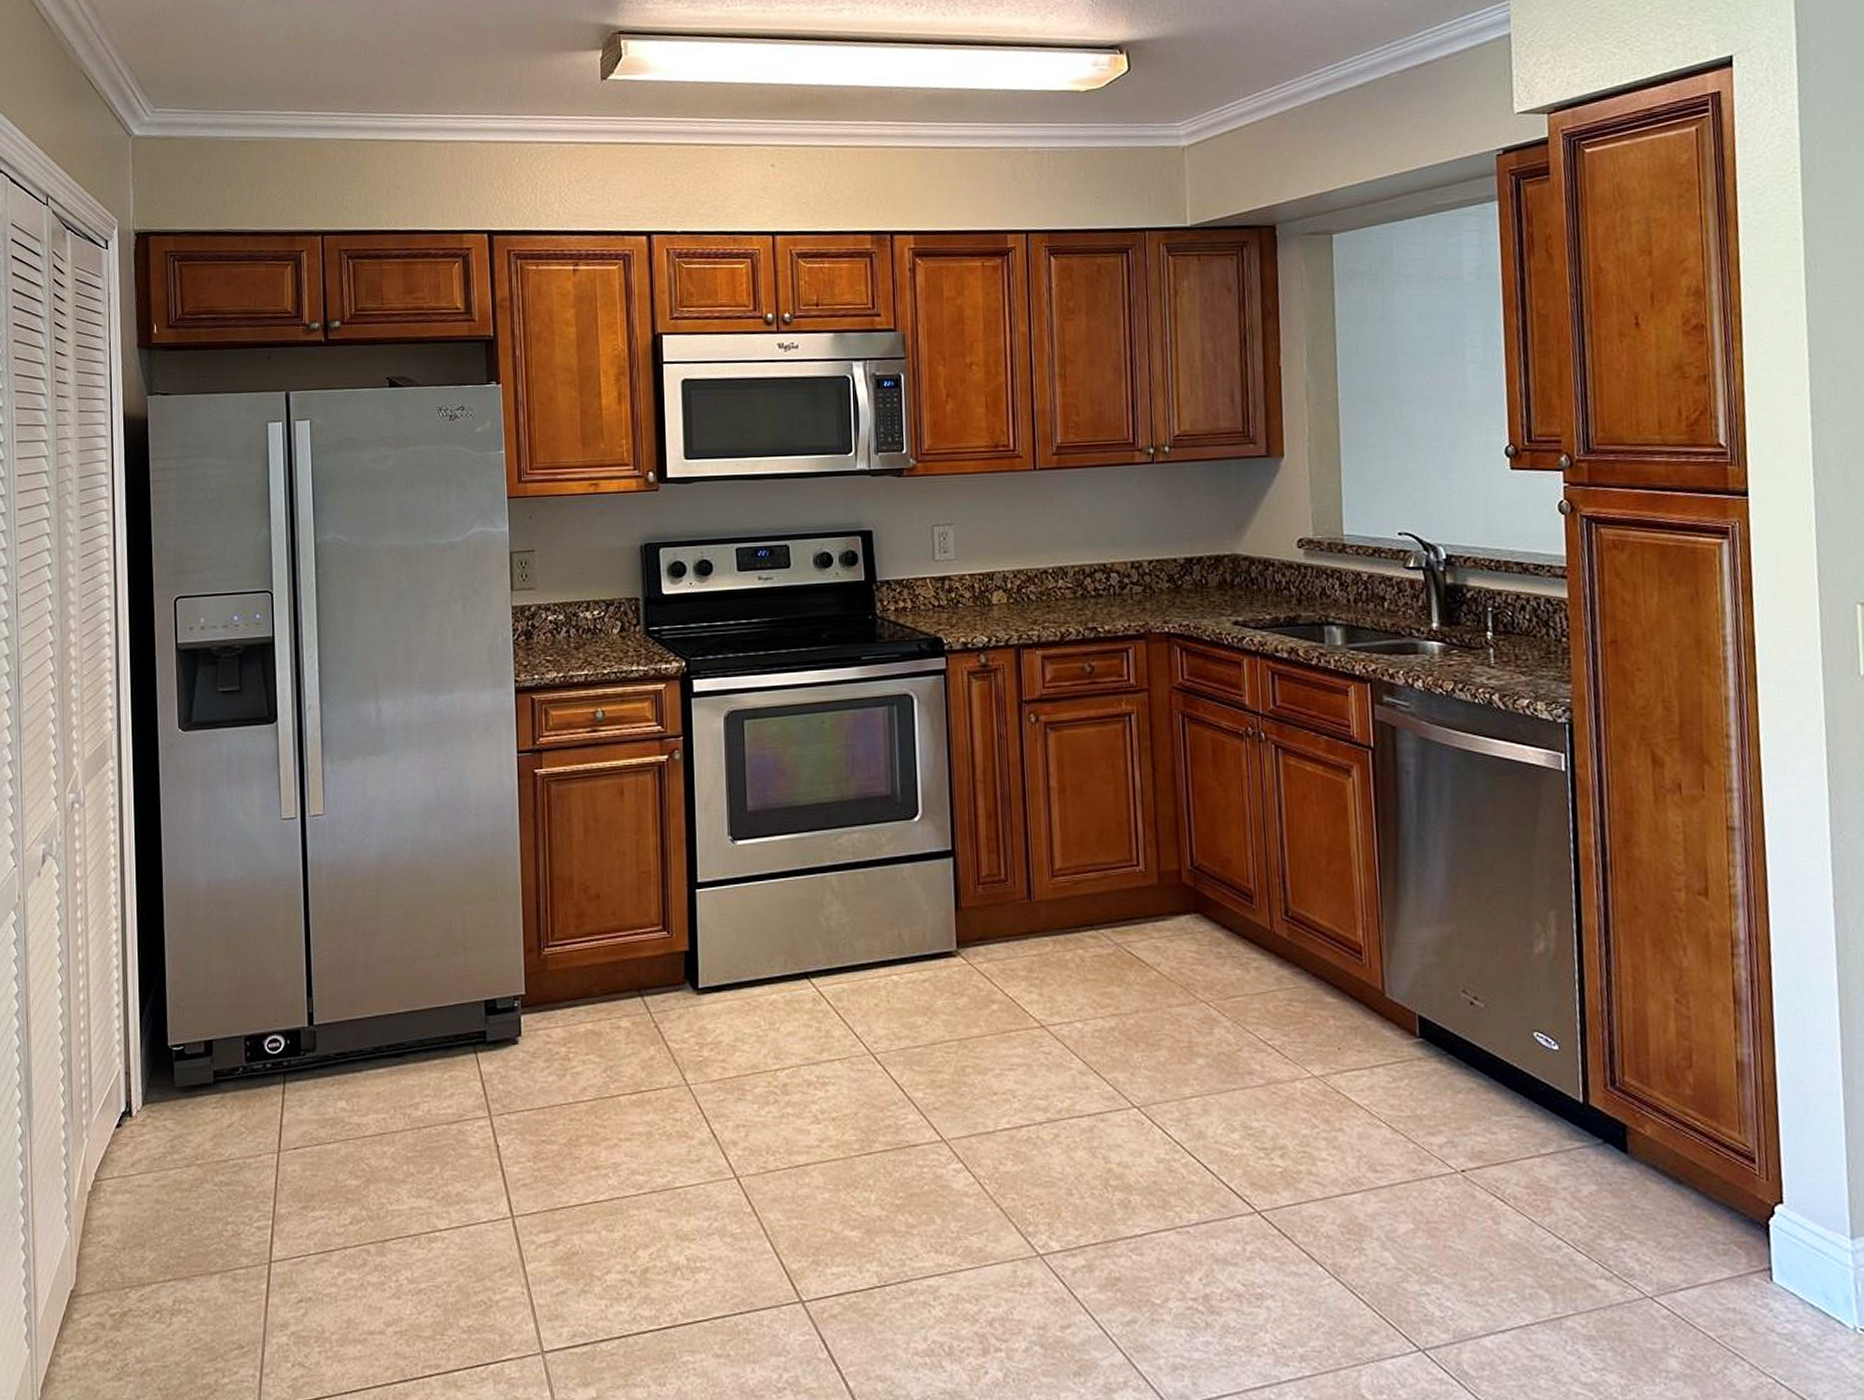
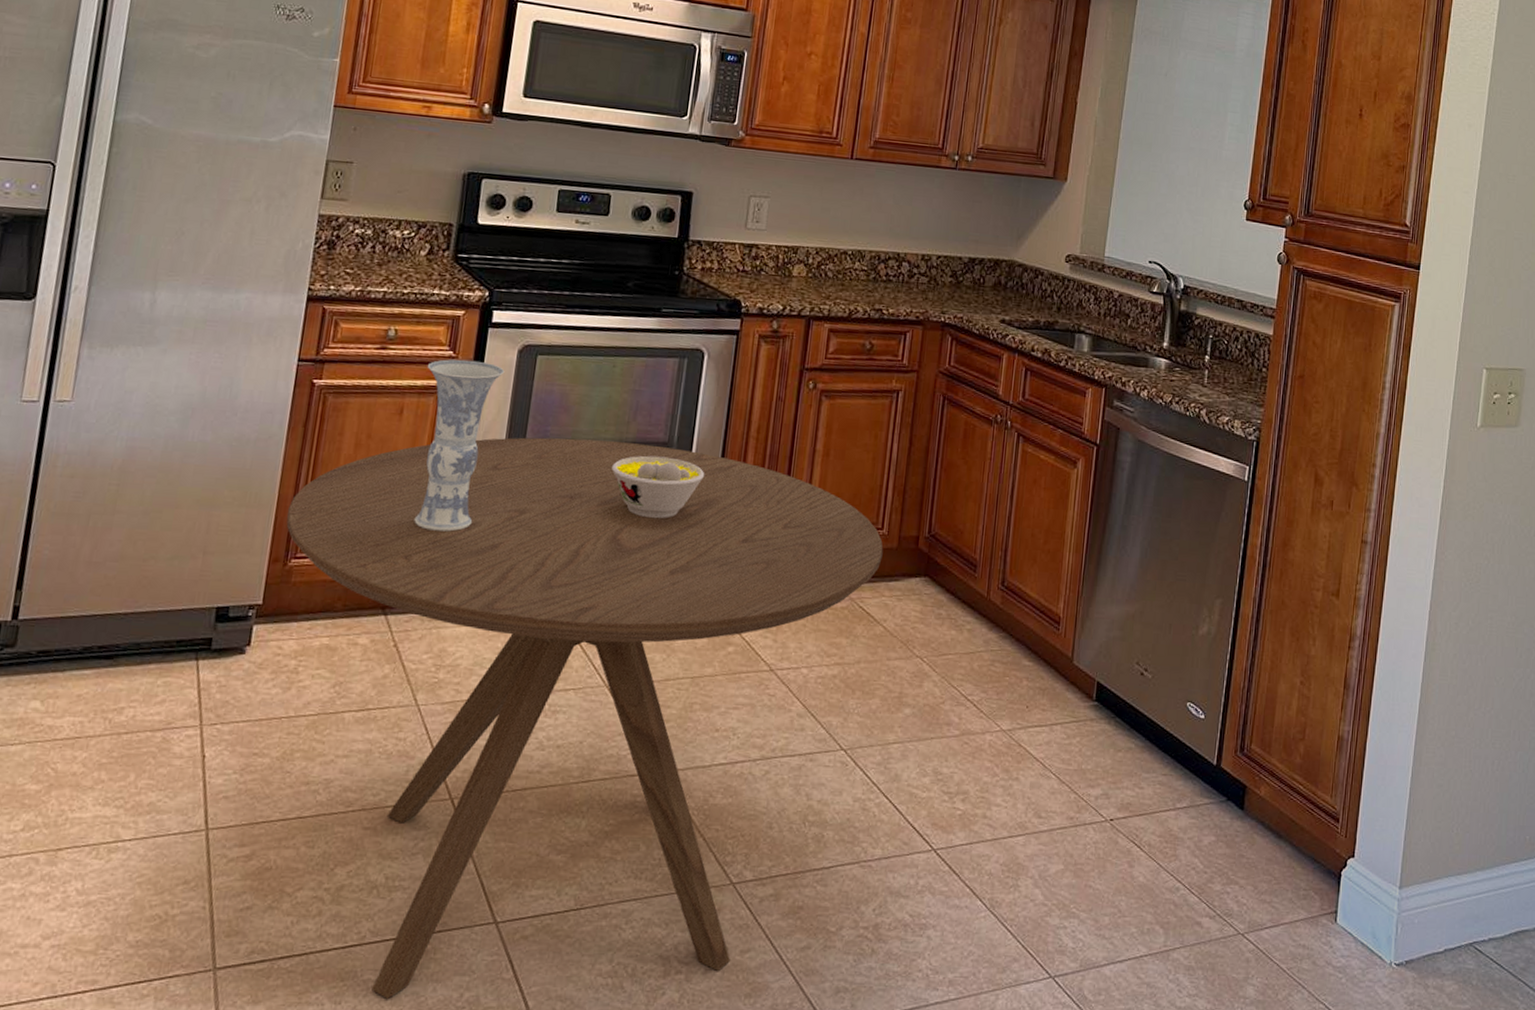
dining table: none [532,800,1144,1380] -> present [286,437,883,999]
vase: none [638,733,715,908] -> present [414,359,505,532]
bowl: none [838,811,936,877] -> present [612,455,705,519]

